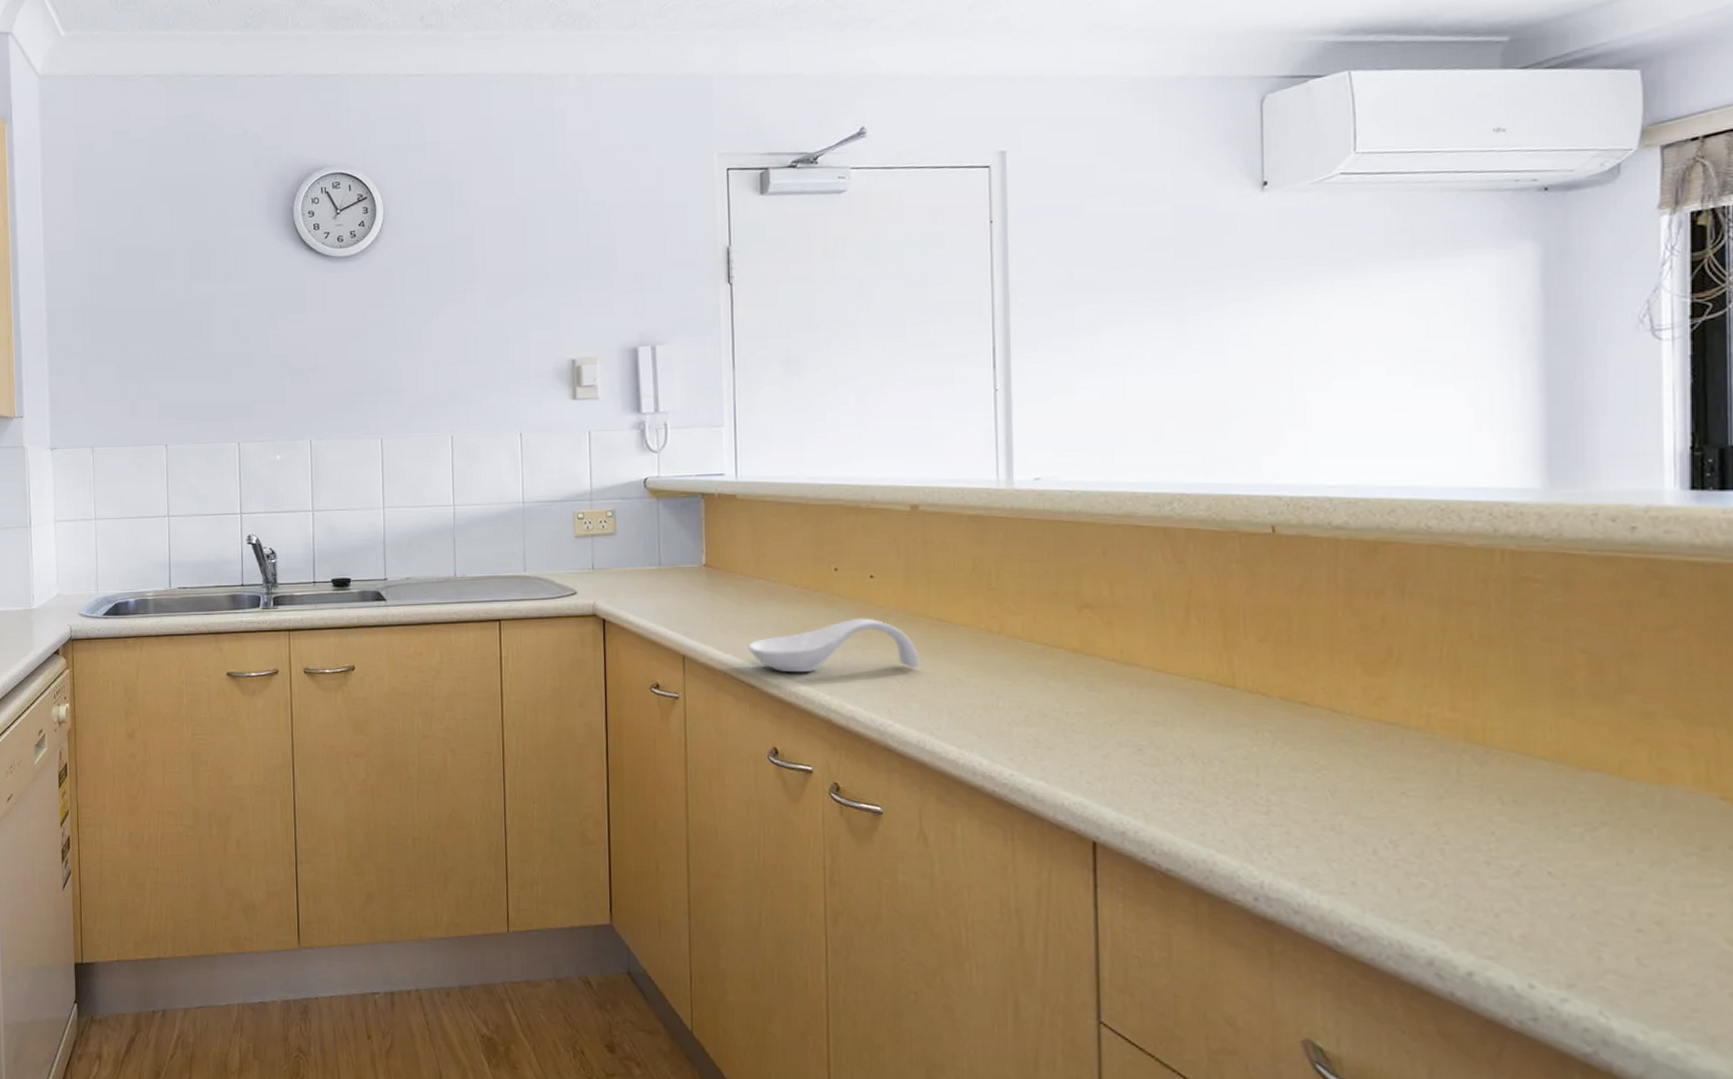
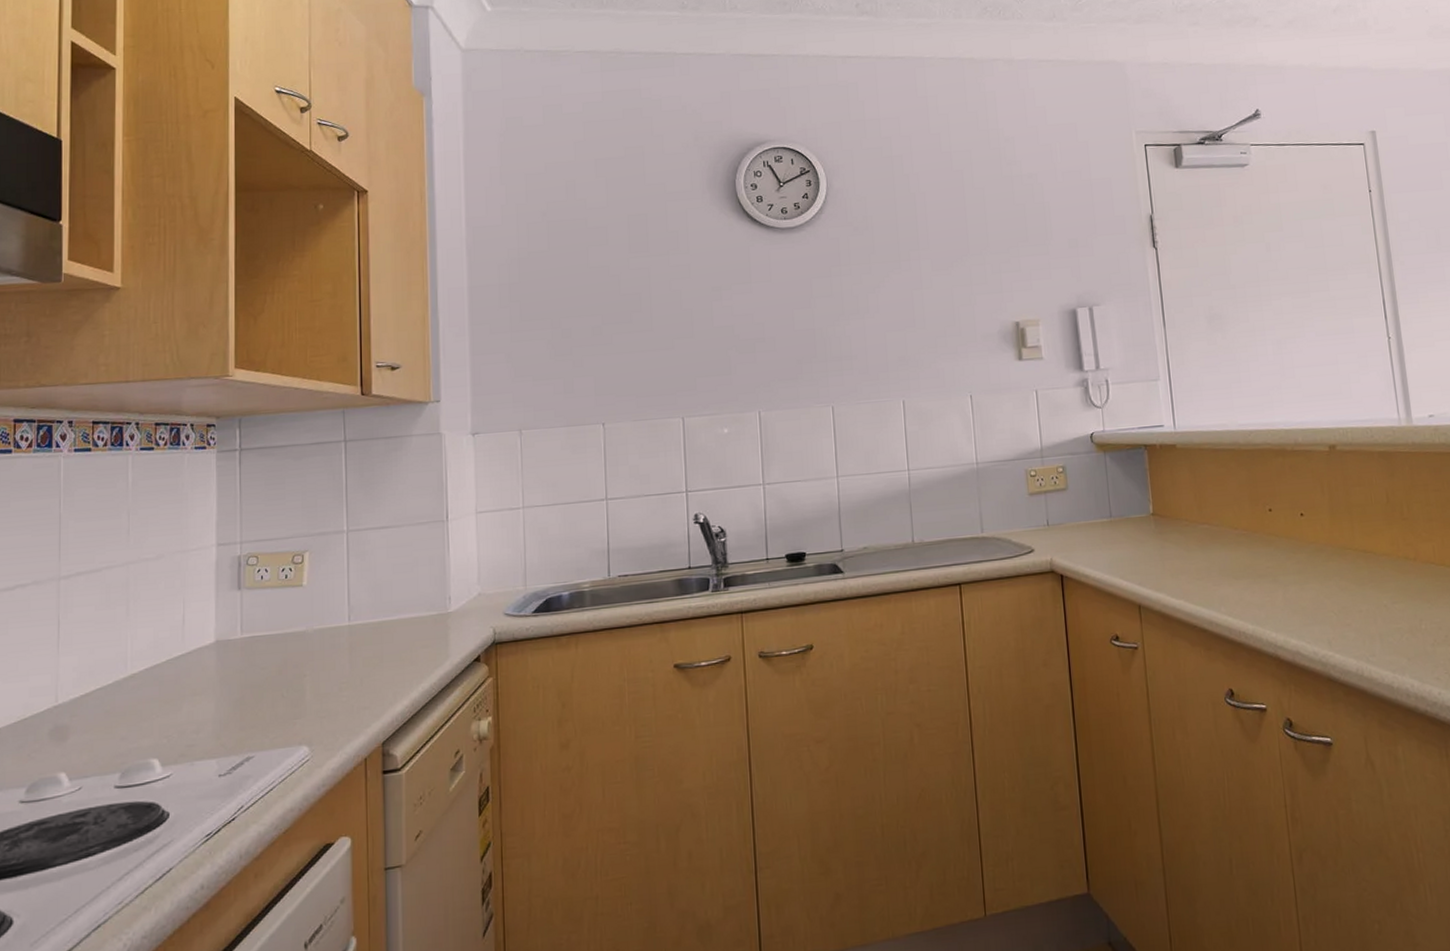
spoon rest: present [748,618,920,673] -> none [1198,554,1351,613]

